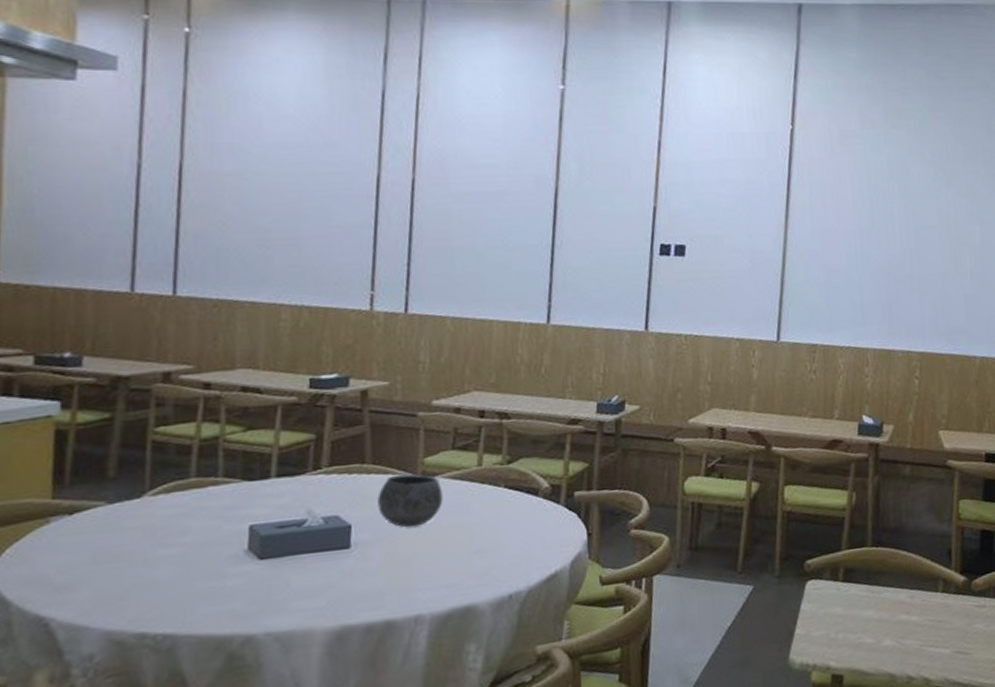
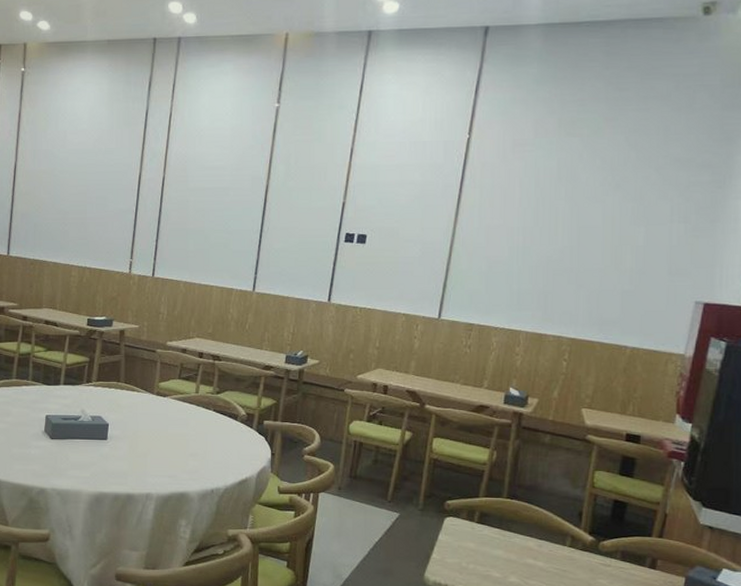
bowl: present [377,473,443,528] -> none [127,392,170,431]

